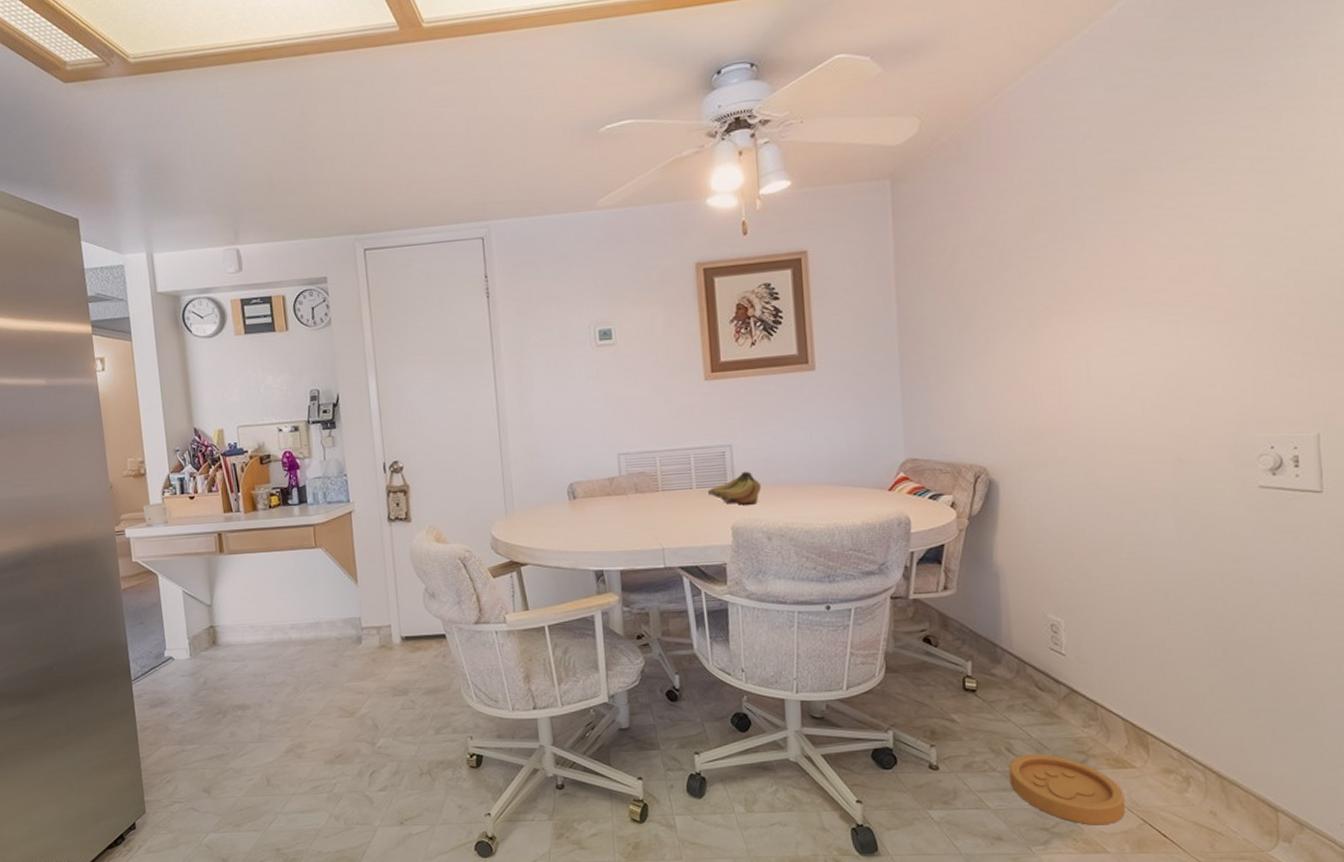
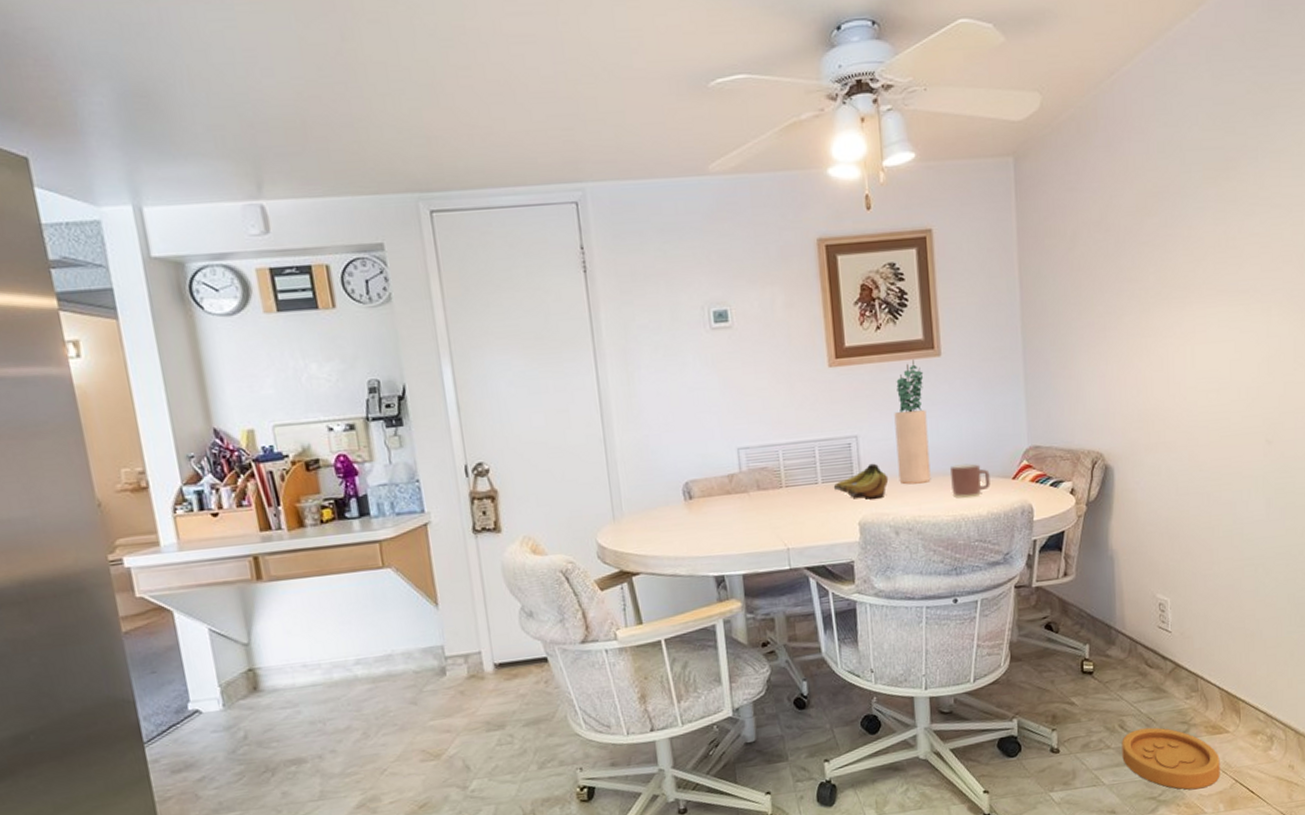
mug: present [142,502,172,527] -> none [146,521,189,553]
vase: none [768,374,804,493] -> present [894,360,931,485]
mug: none [823,474,865,508] -> present [949,463,990,499]

